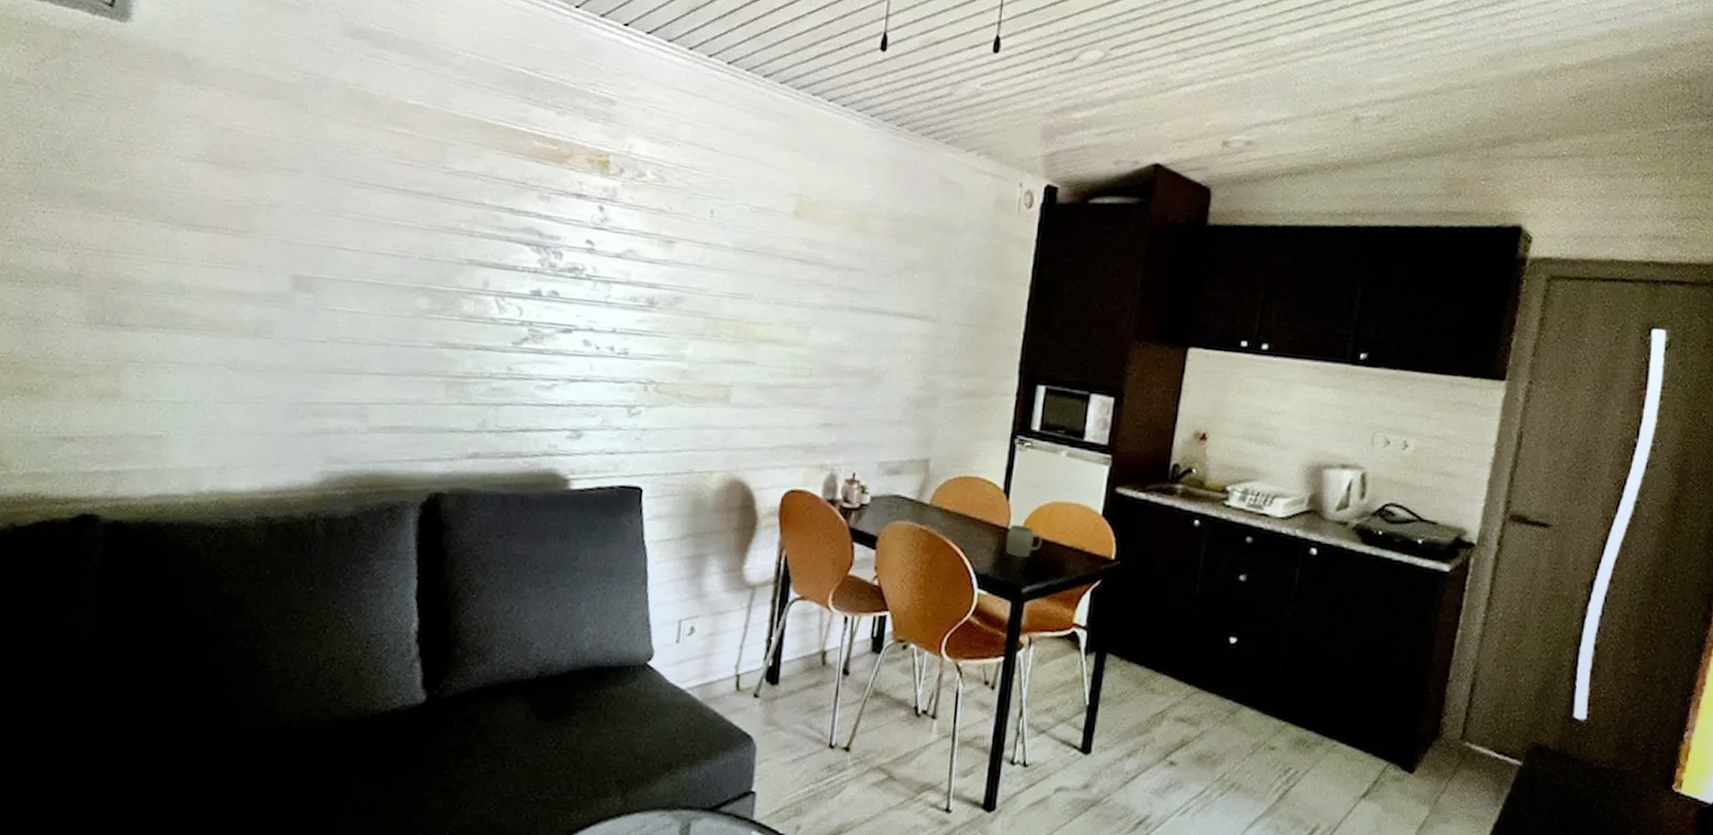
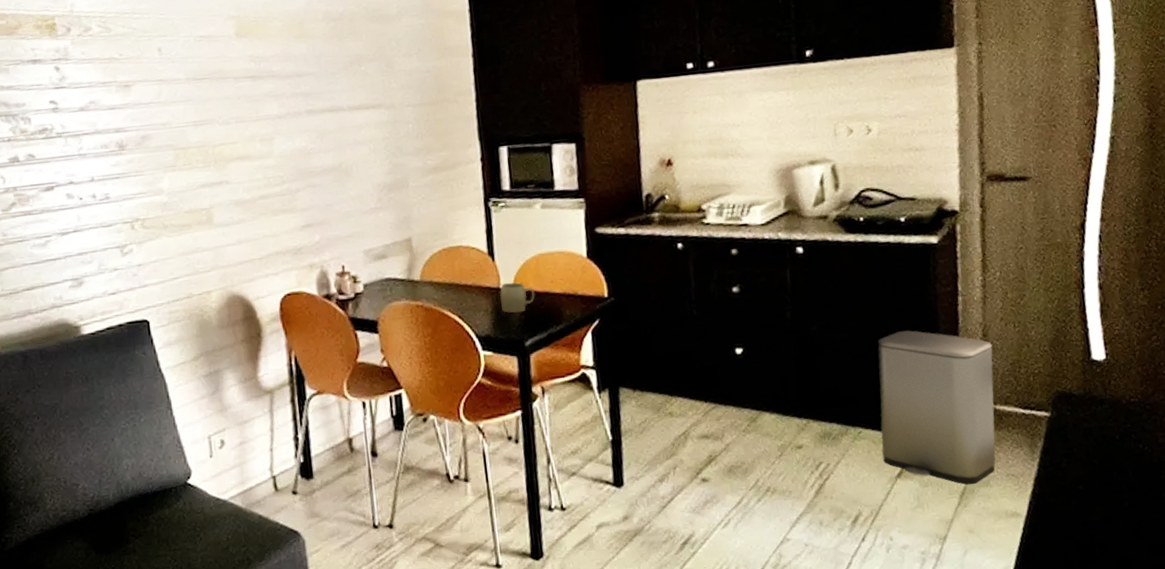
pedal bin: none [1352,652,1481,818] -> present [878,330,996,484]

